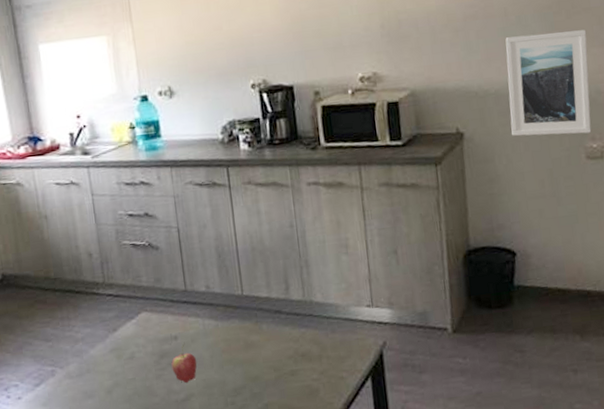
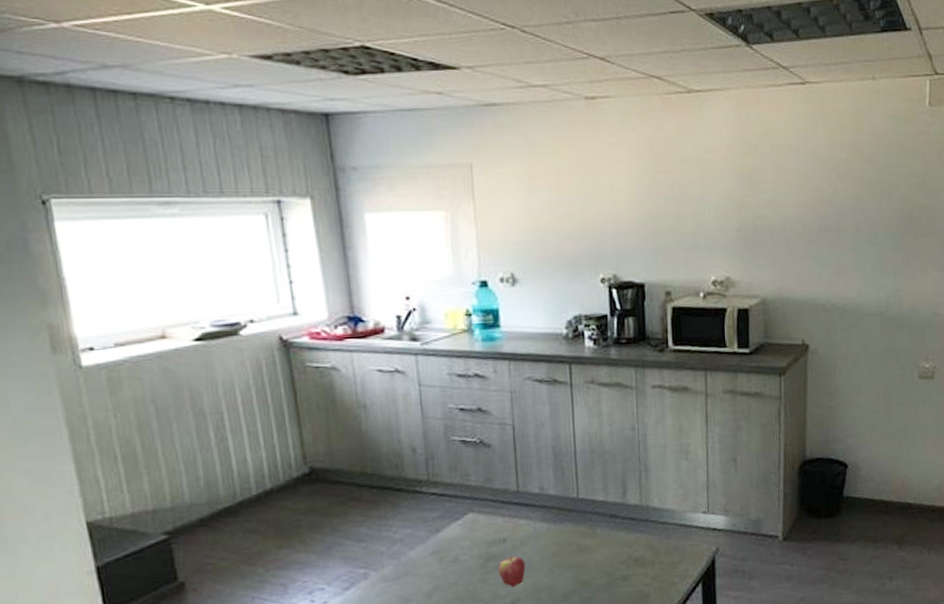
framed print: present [505,29,592,136] -> none [853,252,930,354]

